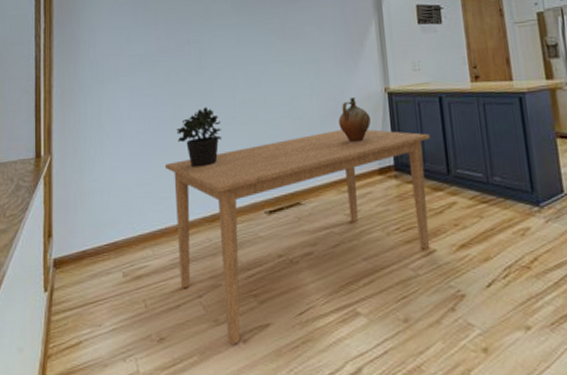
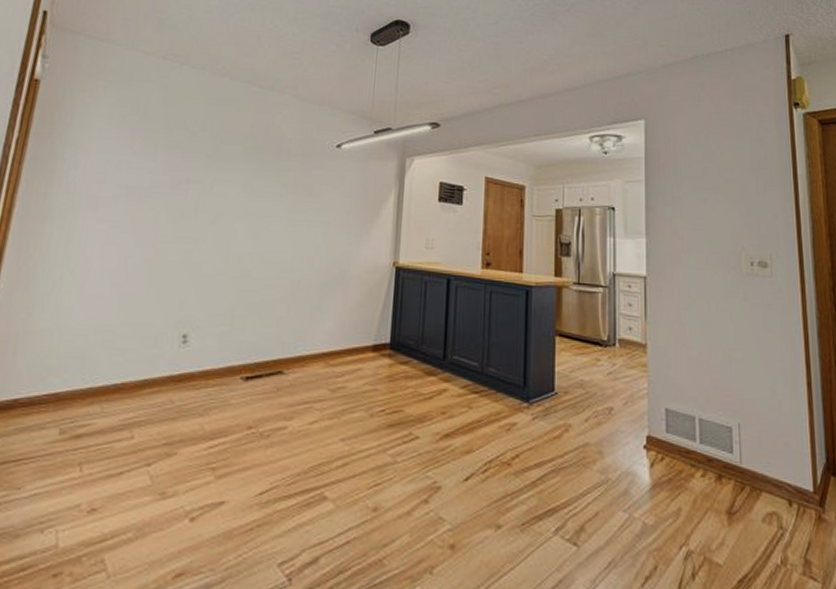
dining table: present [165,129,431,345] -> none [127,298,433,522]
potted plant: present [176,107,222,168] -> none [155,254,209,320]
ceramic jug: present [339,98,370,143] -> none [339,267,373,315]

